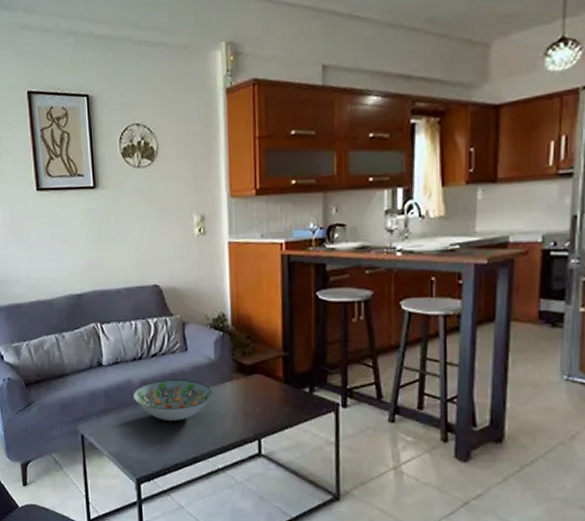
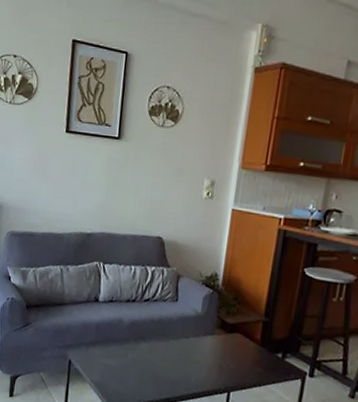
decorative bowl: present [132,379,213,421] -> none [121,323,194,363]

